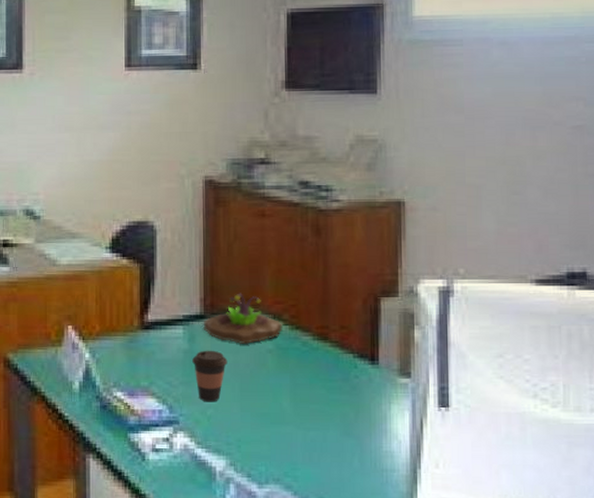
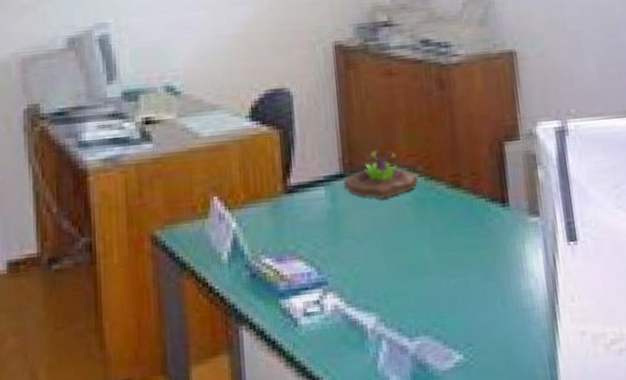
coffee cup: present [192,350,228,402] -> none [336,207,370,260]

